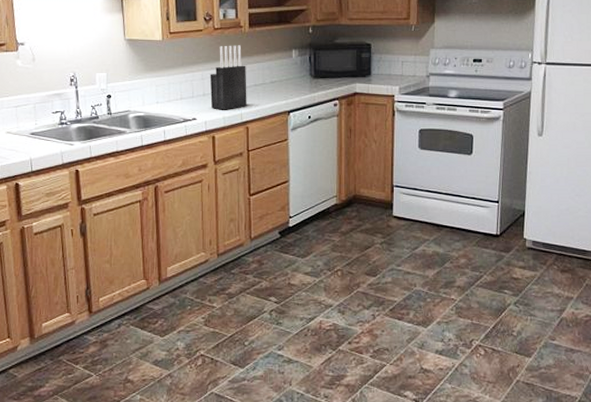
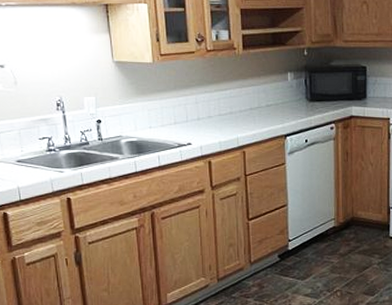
knife block: present [210,45,247,110] -> none [204,67,243,135]

